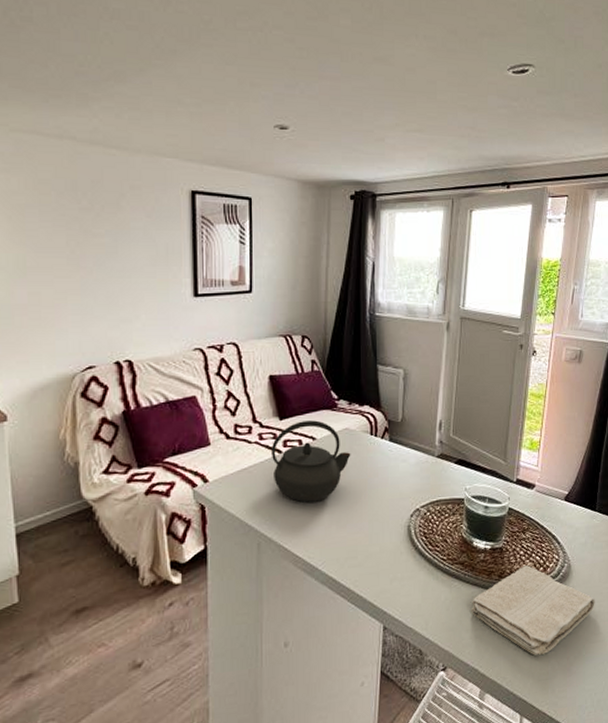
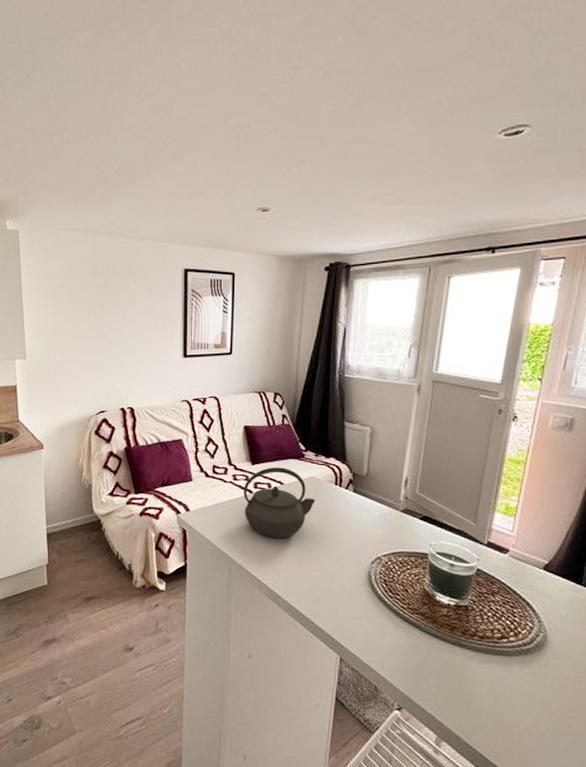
washcloth: present [470,565,595,656] -> none [430,627,576,718]

